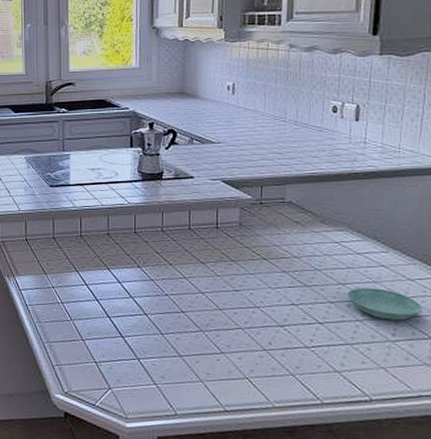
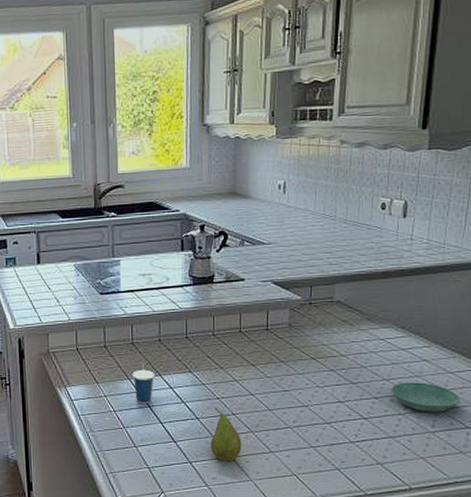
cup: none [80,255,104,297] -> present [132,362,155,404]
fruit: none [159,304,191,360] -> present [210,407,242,461]

